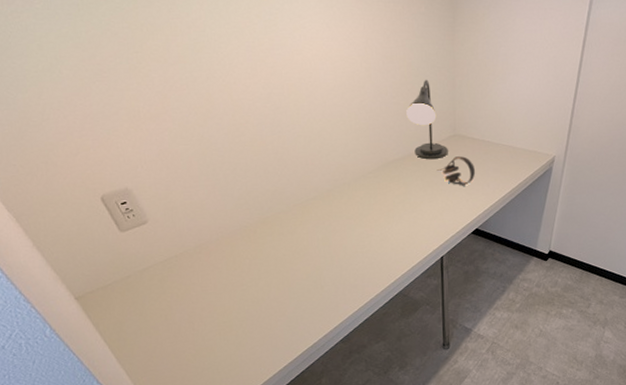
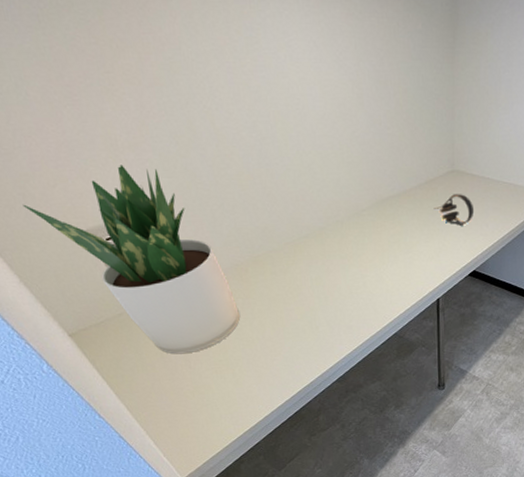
planter: none [44,134,246,317] -> present [22,165,240,355]
desk lamp: present [406,79,448,160] -> none [402,108,446,197]

